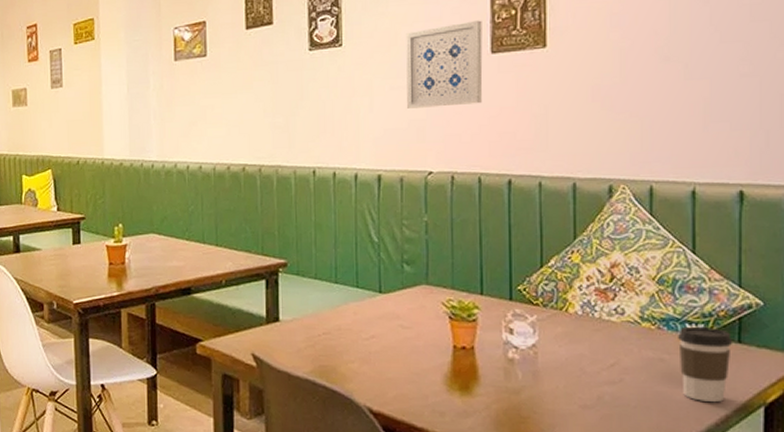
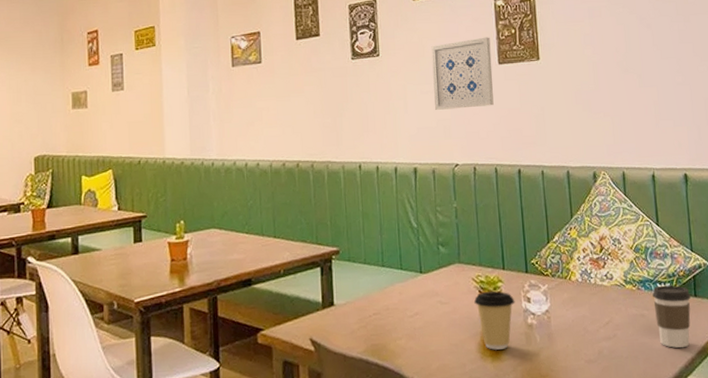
coffee cup: none [443,319,494,384] -> present [474,291,515,350]

